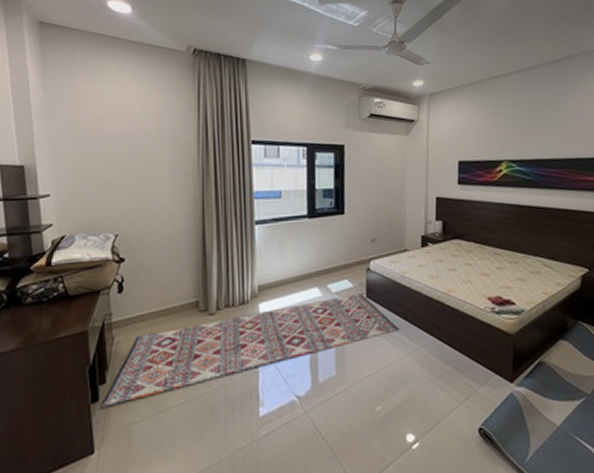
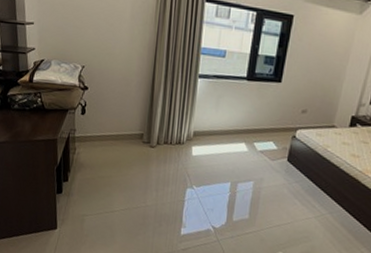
rug: present [101,293,399,408] -> none [63,151,312,199]

